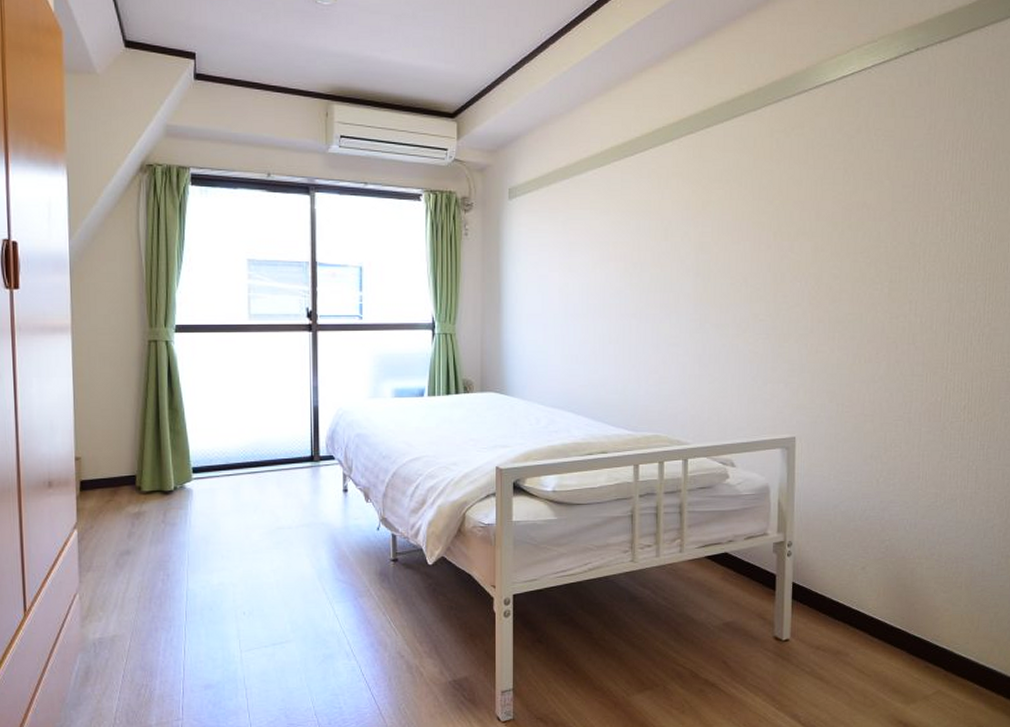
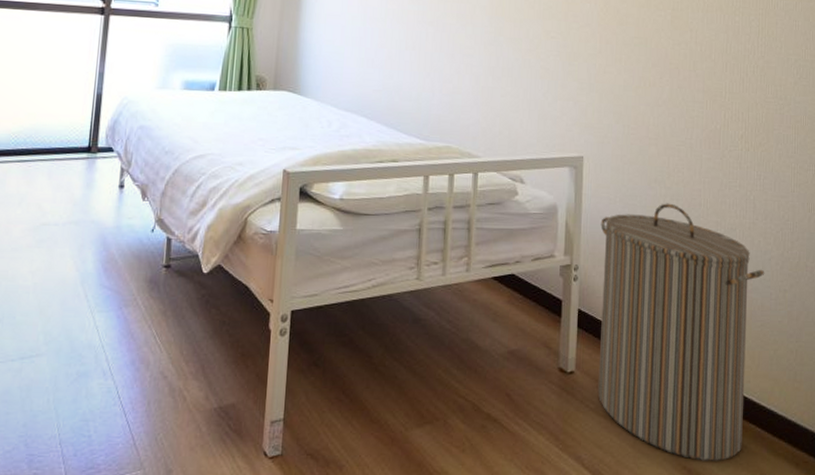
laundry hamper: none [813,478,987,716] -> present [597,203,765,461]

